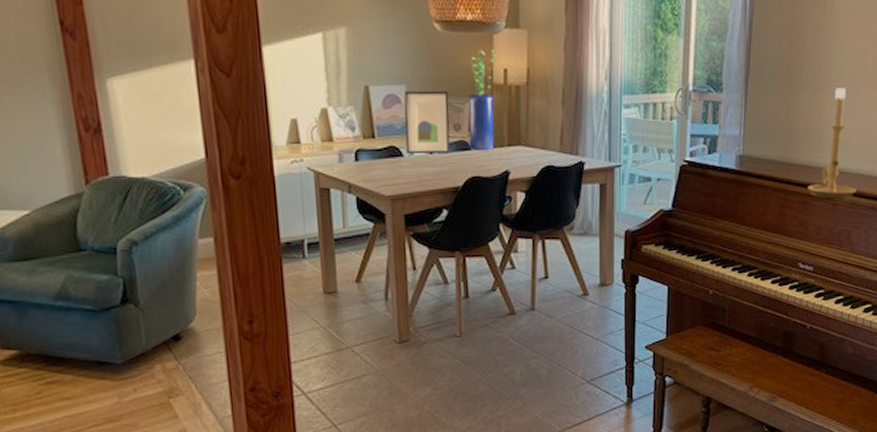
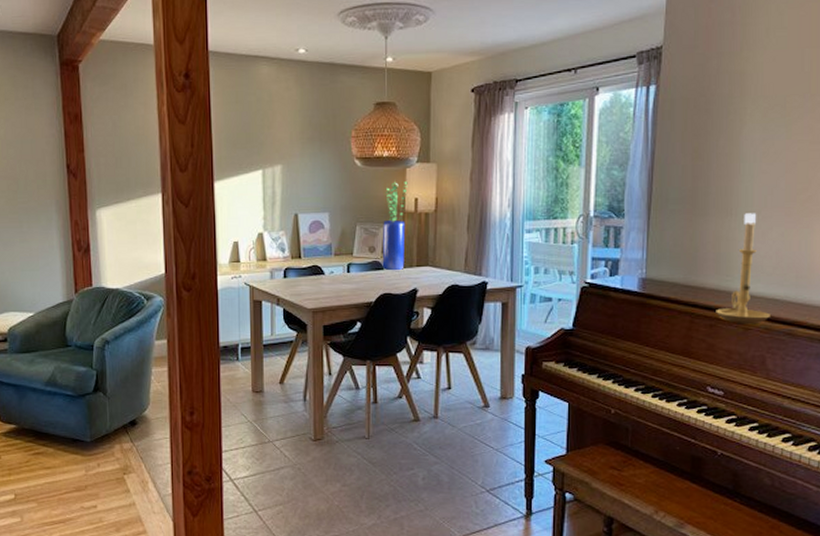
picture frame: present [404,90,450,155] -> none [326,217,366,273]

